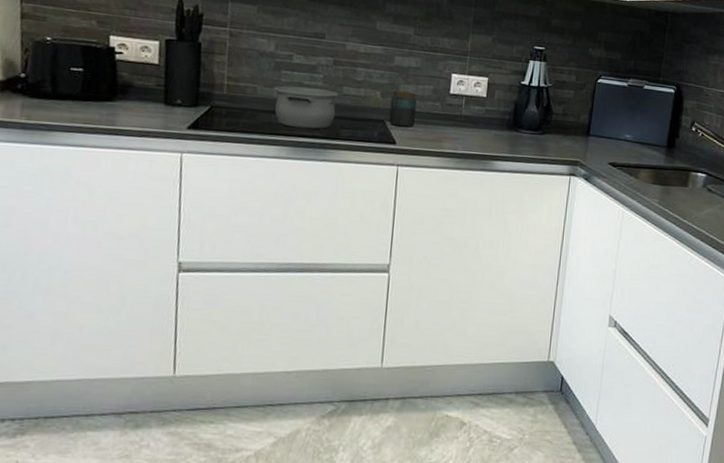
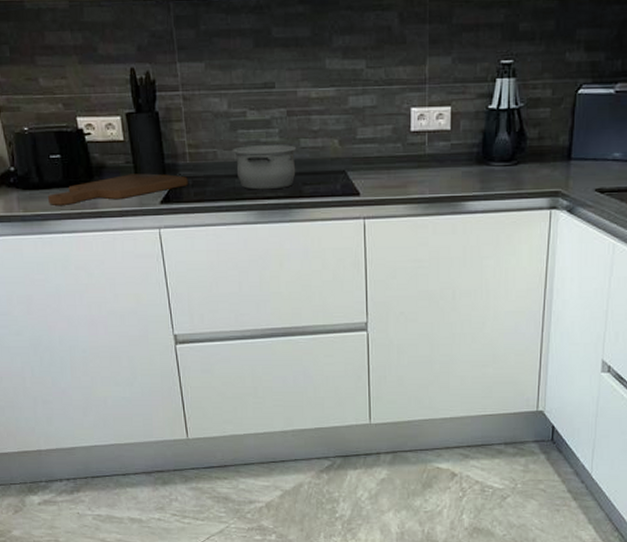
cutting board: none [58,96,222,120] -> present [47,173,188,205]
peanut butter: present [389,91,417,127] -> none [349,135,377,175]

